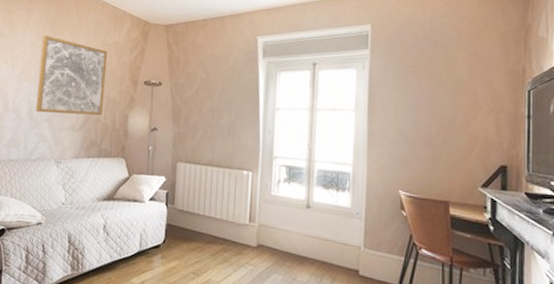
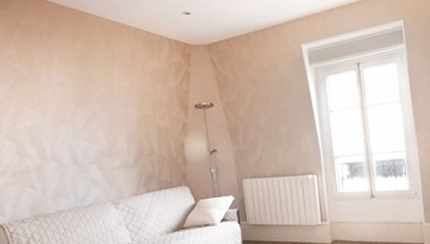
wall art: present [35,35,108,116] -> none [72,72,156,156]

